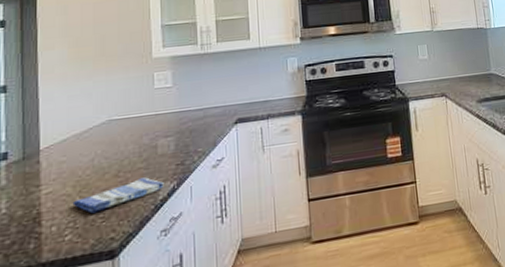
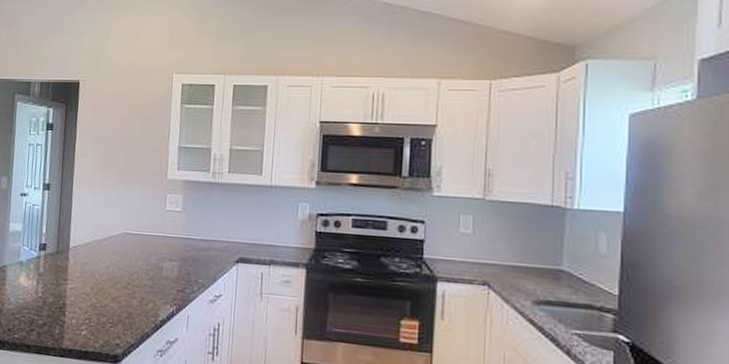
dish towel: present [72,177,164,214] -> none [89,295,165,317]

